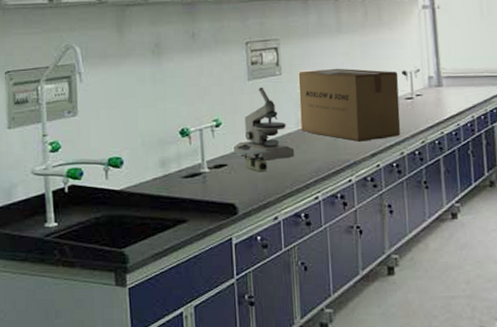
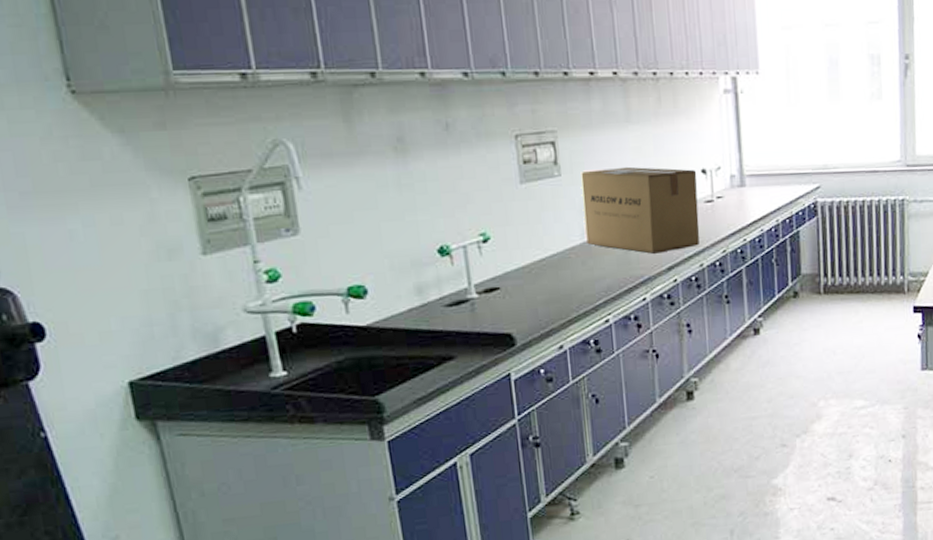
microscope: present [233,87,295,161] -> none [505,191,581,281]
security camera: present [234,149,271,172] -> none [507,267,552,295]

